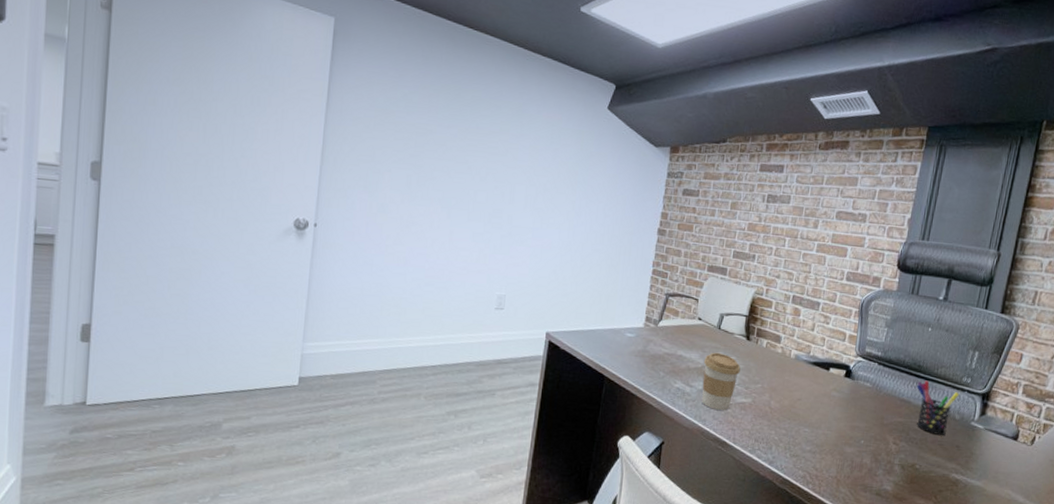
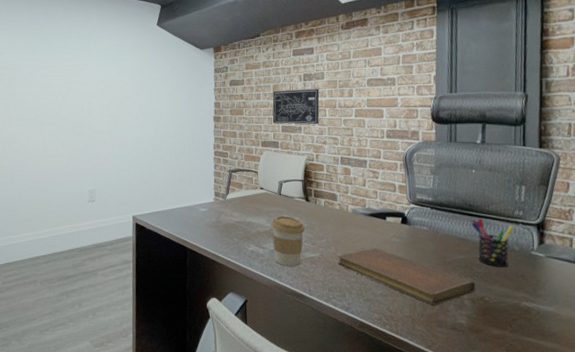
wall art: none [724,209,782,255] -> present [272,88,320,125]
notebook: none [769,400,909,468] -> present [337,248,476,306]

